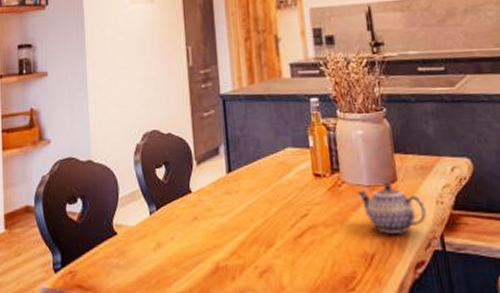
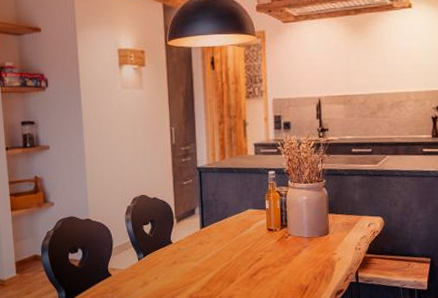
teapot: present [357,183,427,233] -> none [299,235,347,271]

